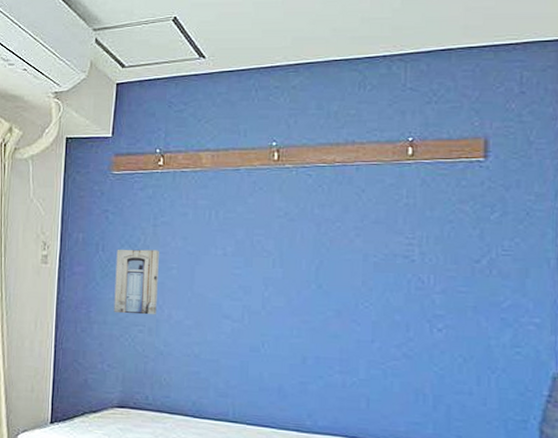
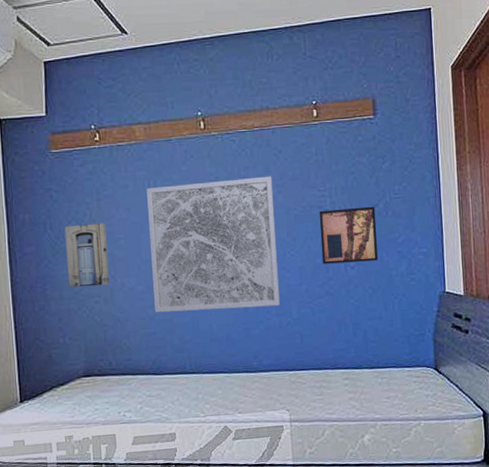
wall art: none [200,216,351,363] -> present [146,176,280,313]
wall art: none [402,260,476,326] -> present [319,206,378,264]

